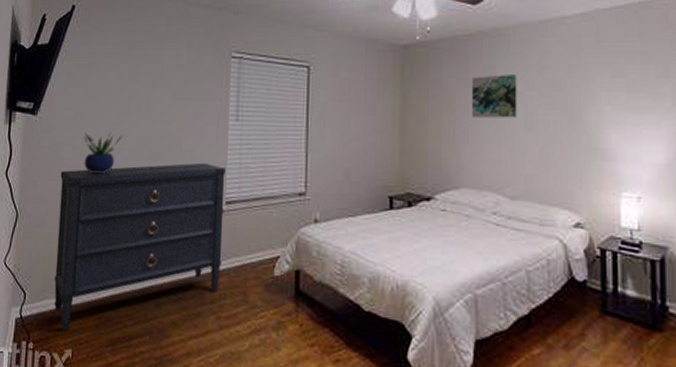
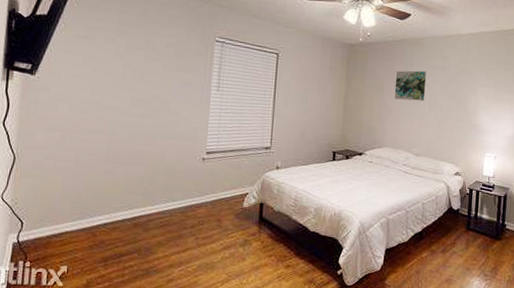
dresser: present [54,162,226,331] -> none [51,121,207,252]
potted plant: present [83,132,122,174] -> none [80,93,117,127]

